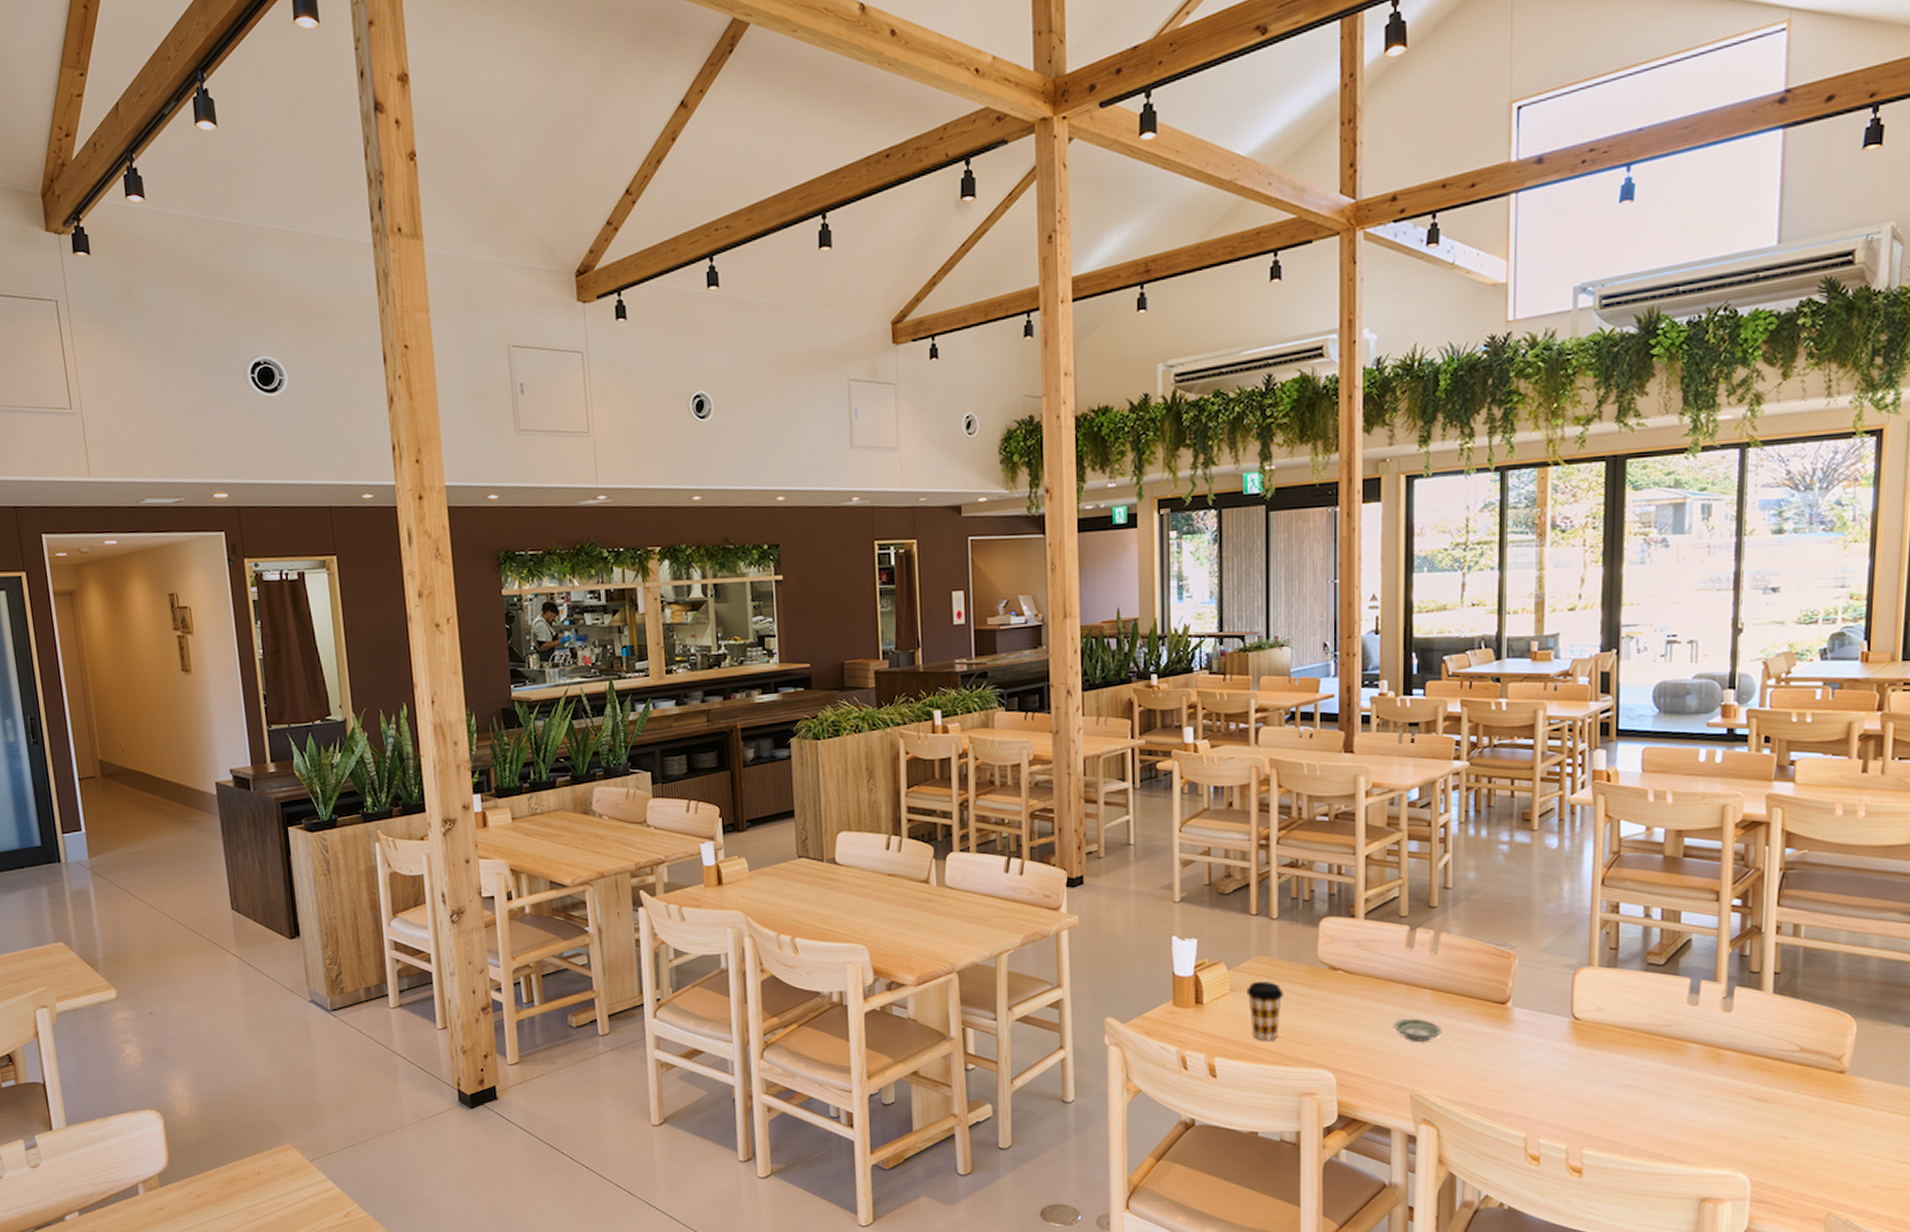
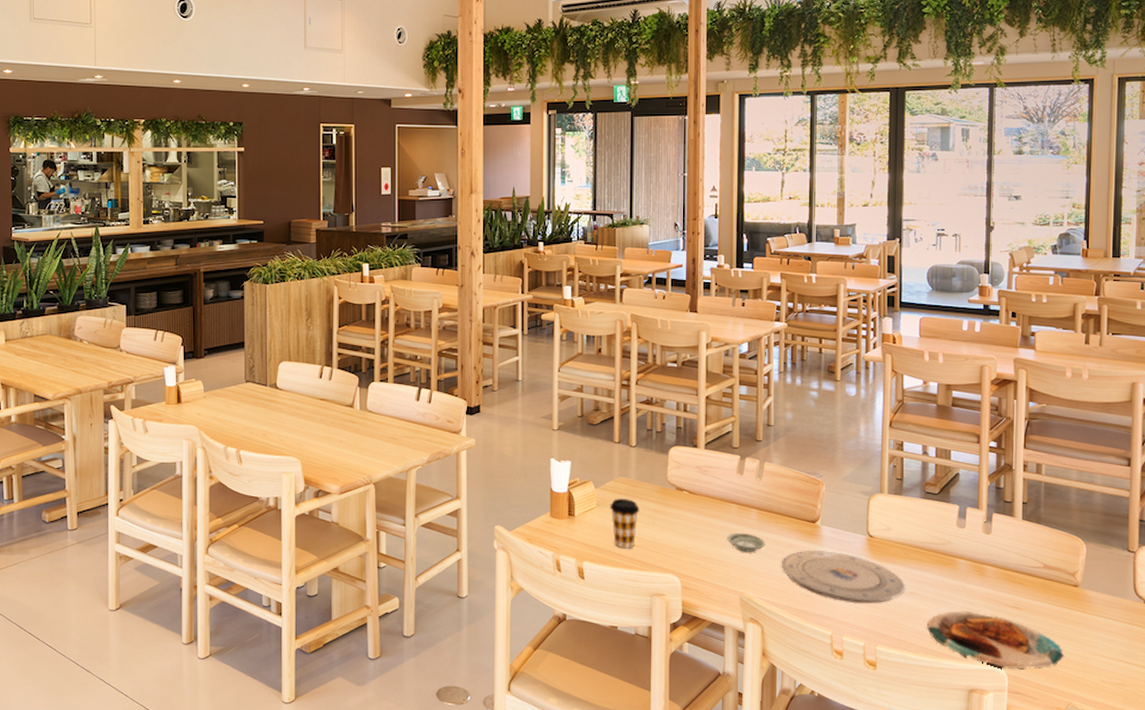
plate: none [1463,1036,1619,1099] -> present [782,550,905,603]
plate: none [1648,1105,1825,1174] -> present [927,611,1065,670]

